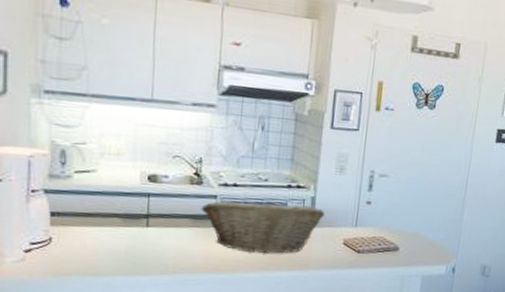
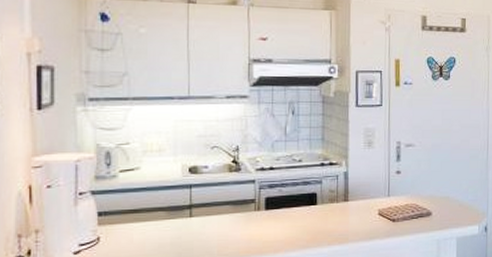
fruit basket: present [201,199,325,253] -> none [241,179,358,232]

